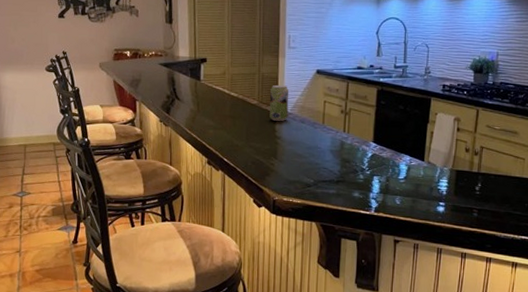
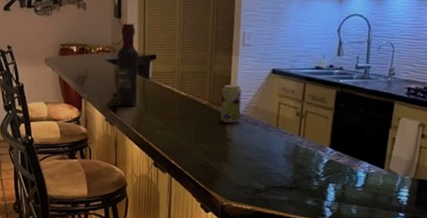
wine bottle: none [169,28,191,108] -> present [116,23,139,107]

